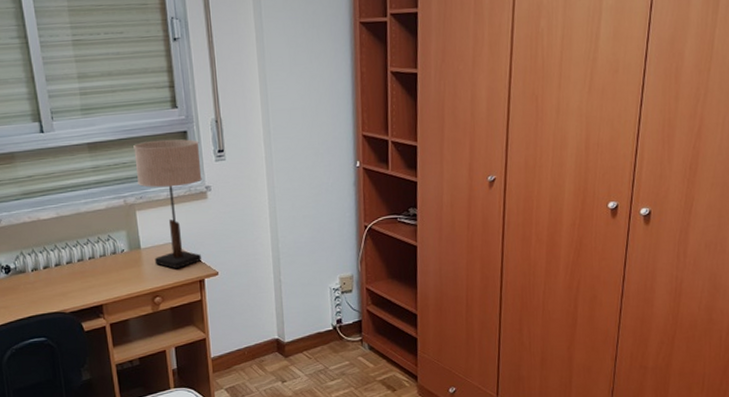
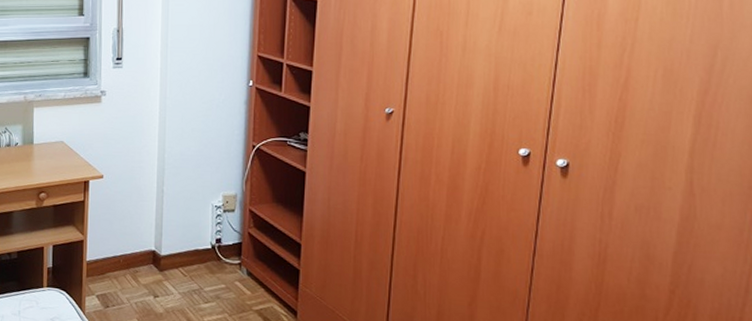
table lamp: present [133,139,202,269] -> none [39,44,100,168]

